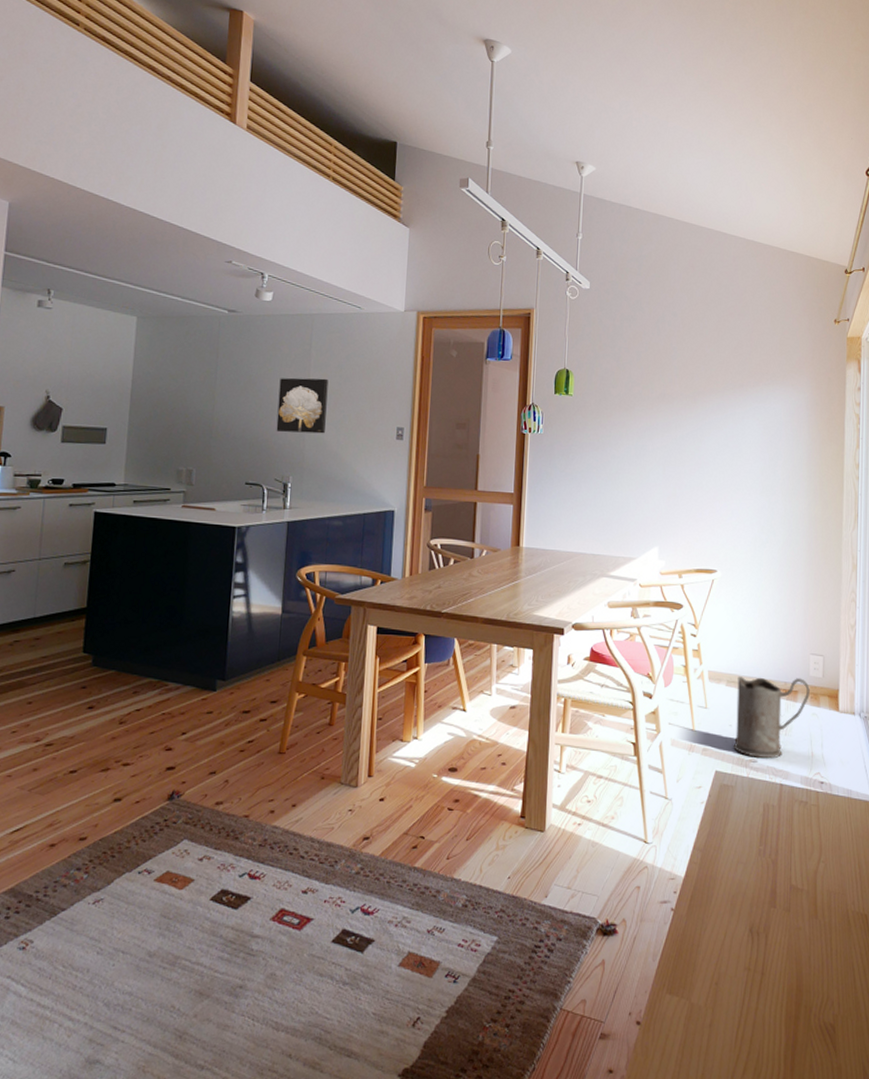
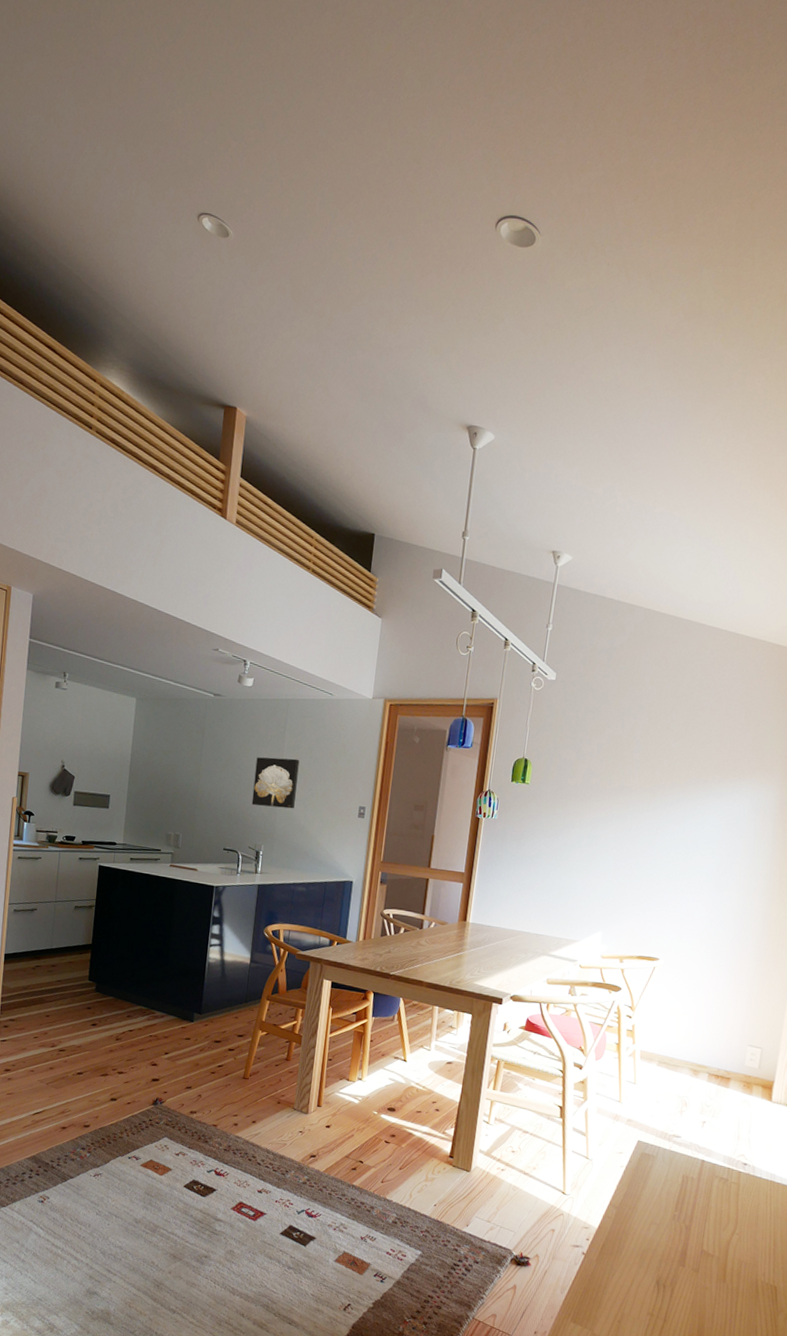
jug: present [733,676,810,758] -> none [658,1058,744,1136]

